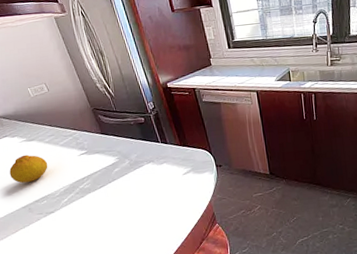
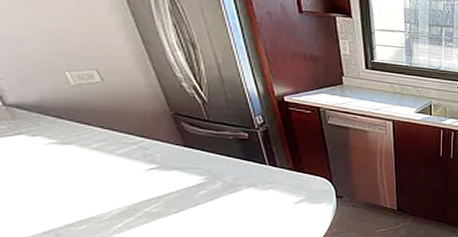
fruit: present [9,154,48,183] -> none [23,162,94,200]

